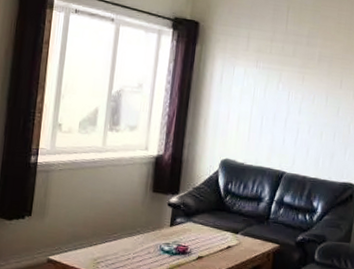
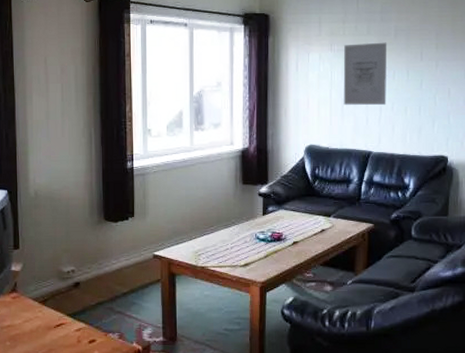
wall art: none [263,63,311,128] -> present [343,42,387,106]

